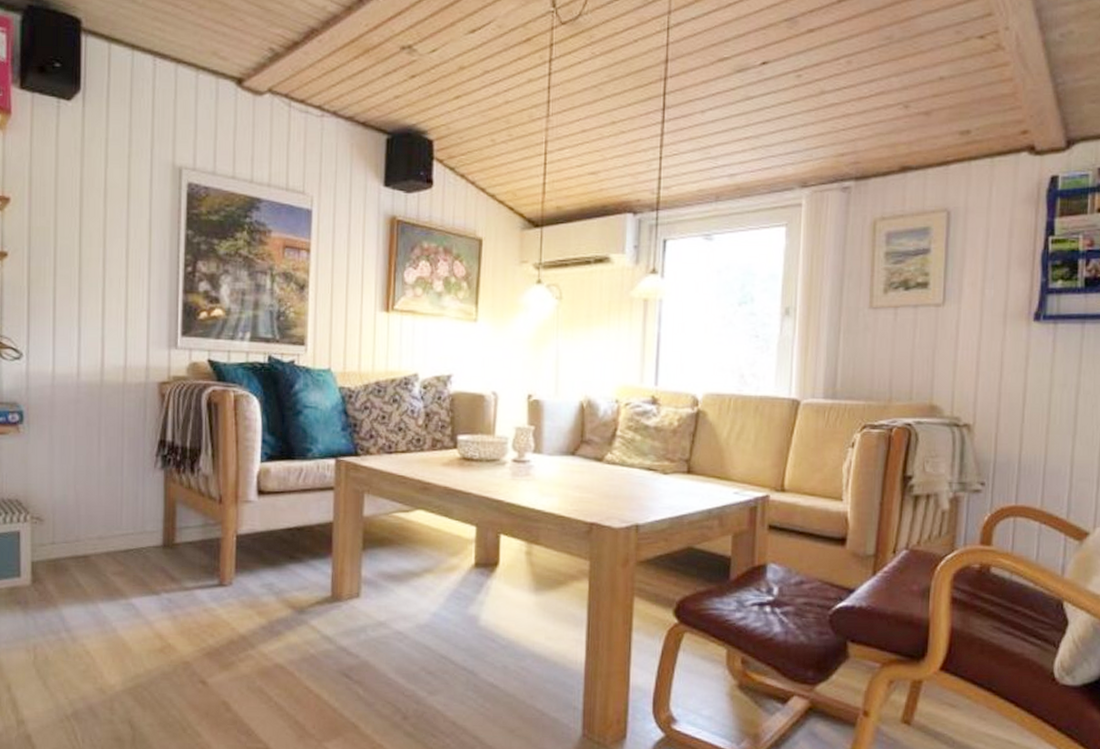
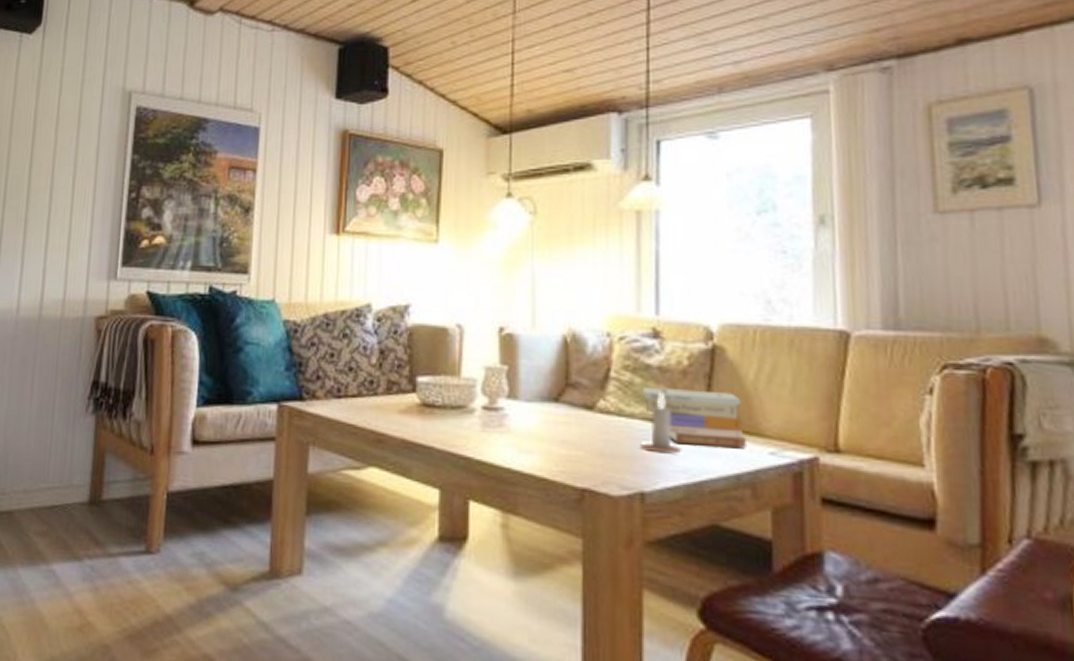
candle: none [638,447,669,494] -> present [641,392,682,453]
books: none [641,443,718,490] -> present [643,386,746,449]

